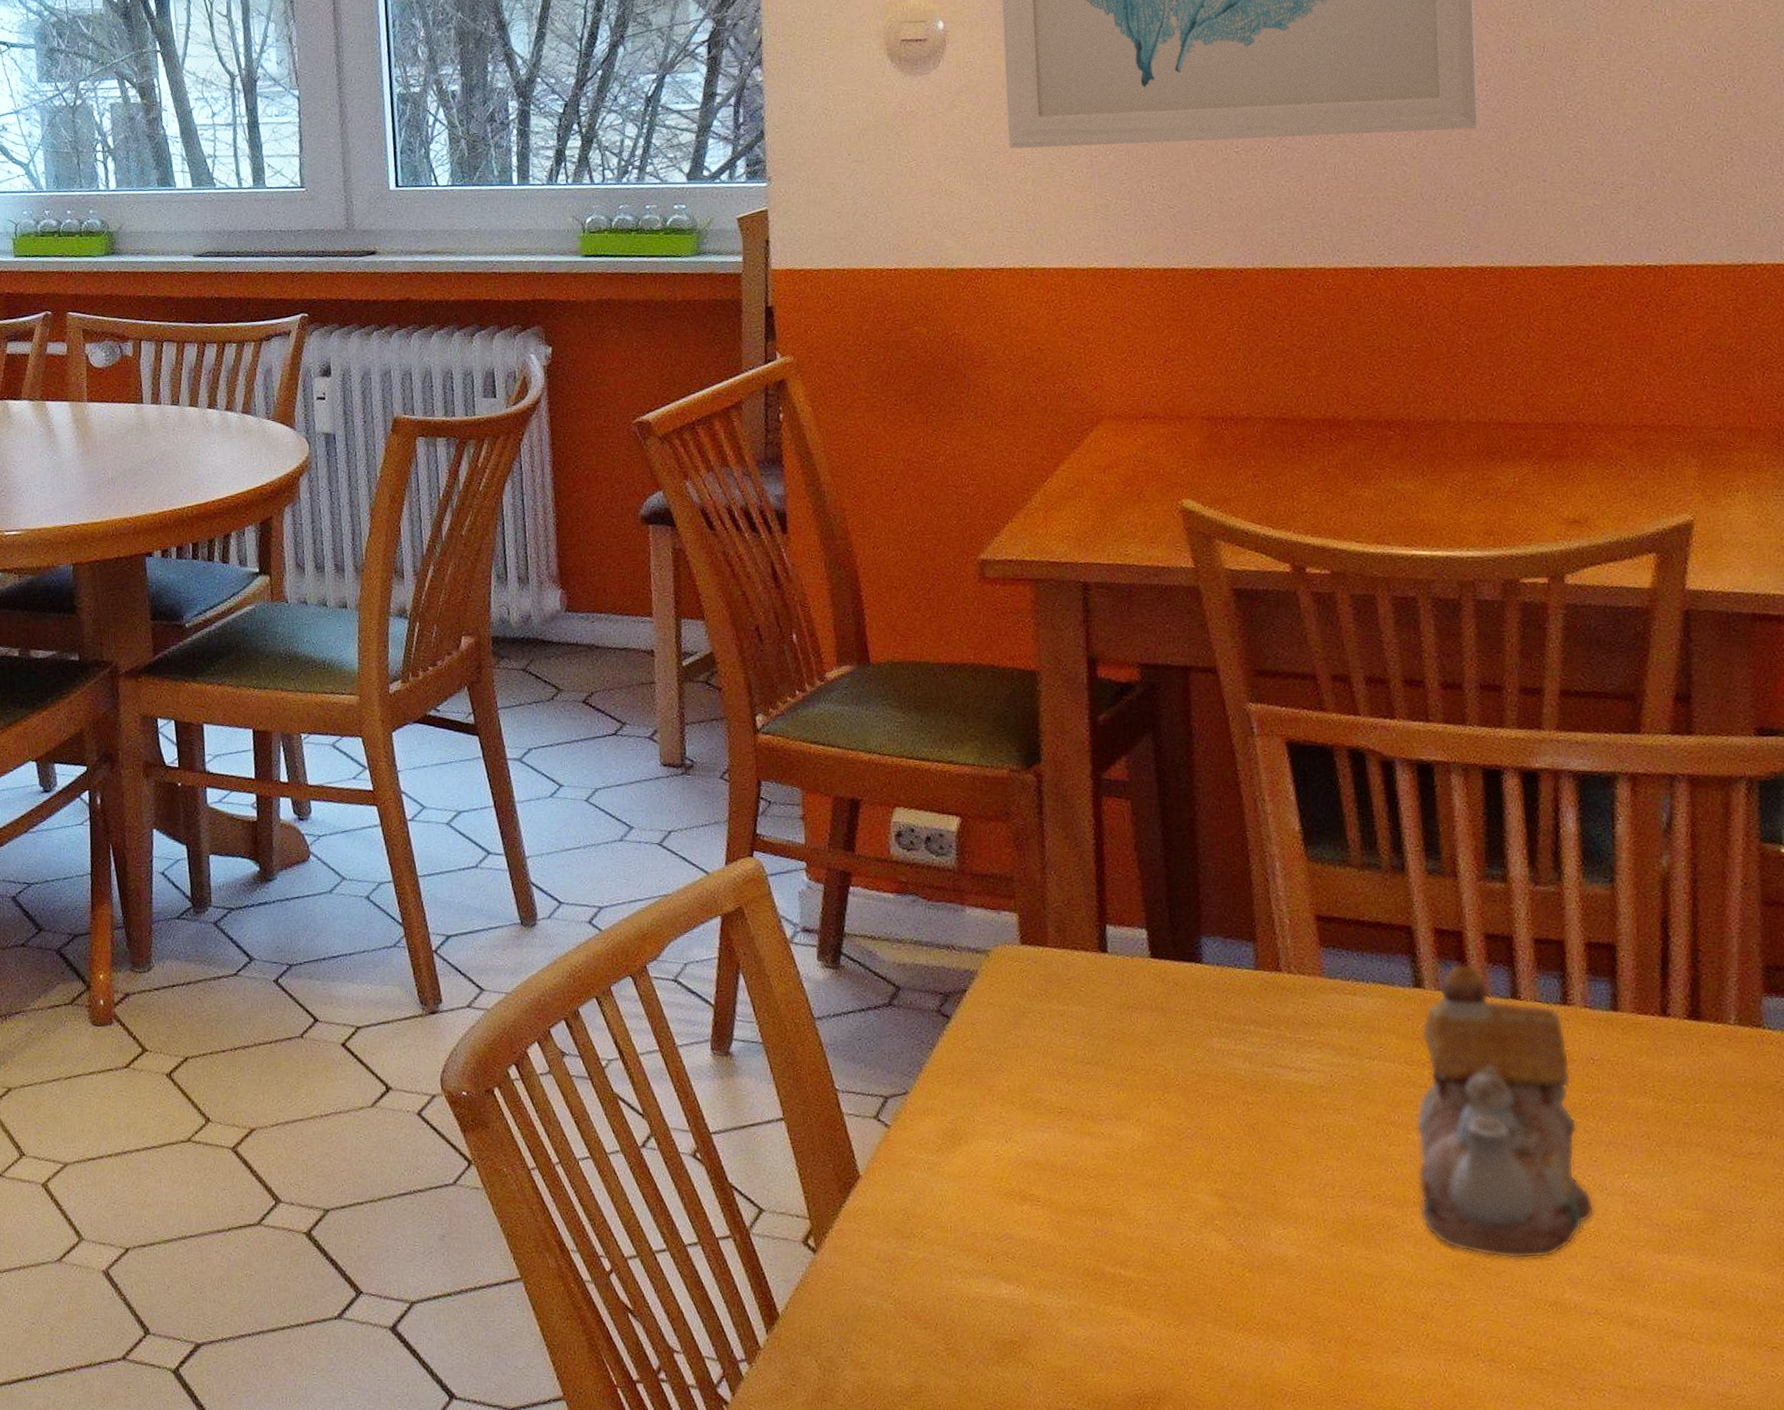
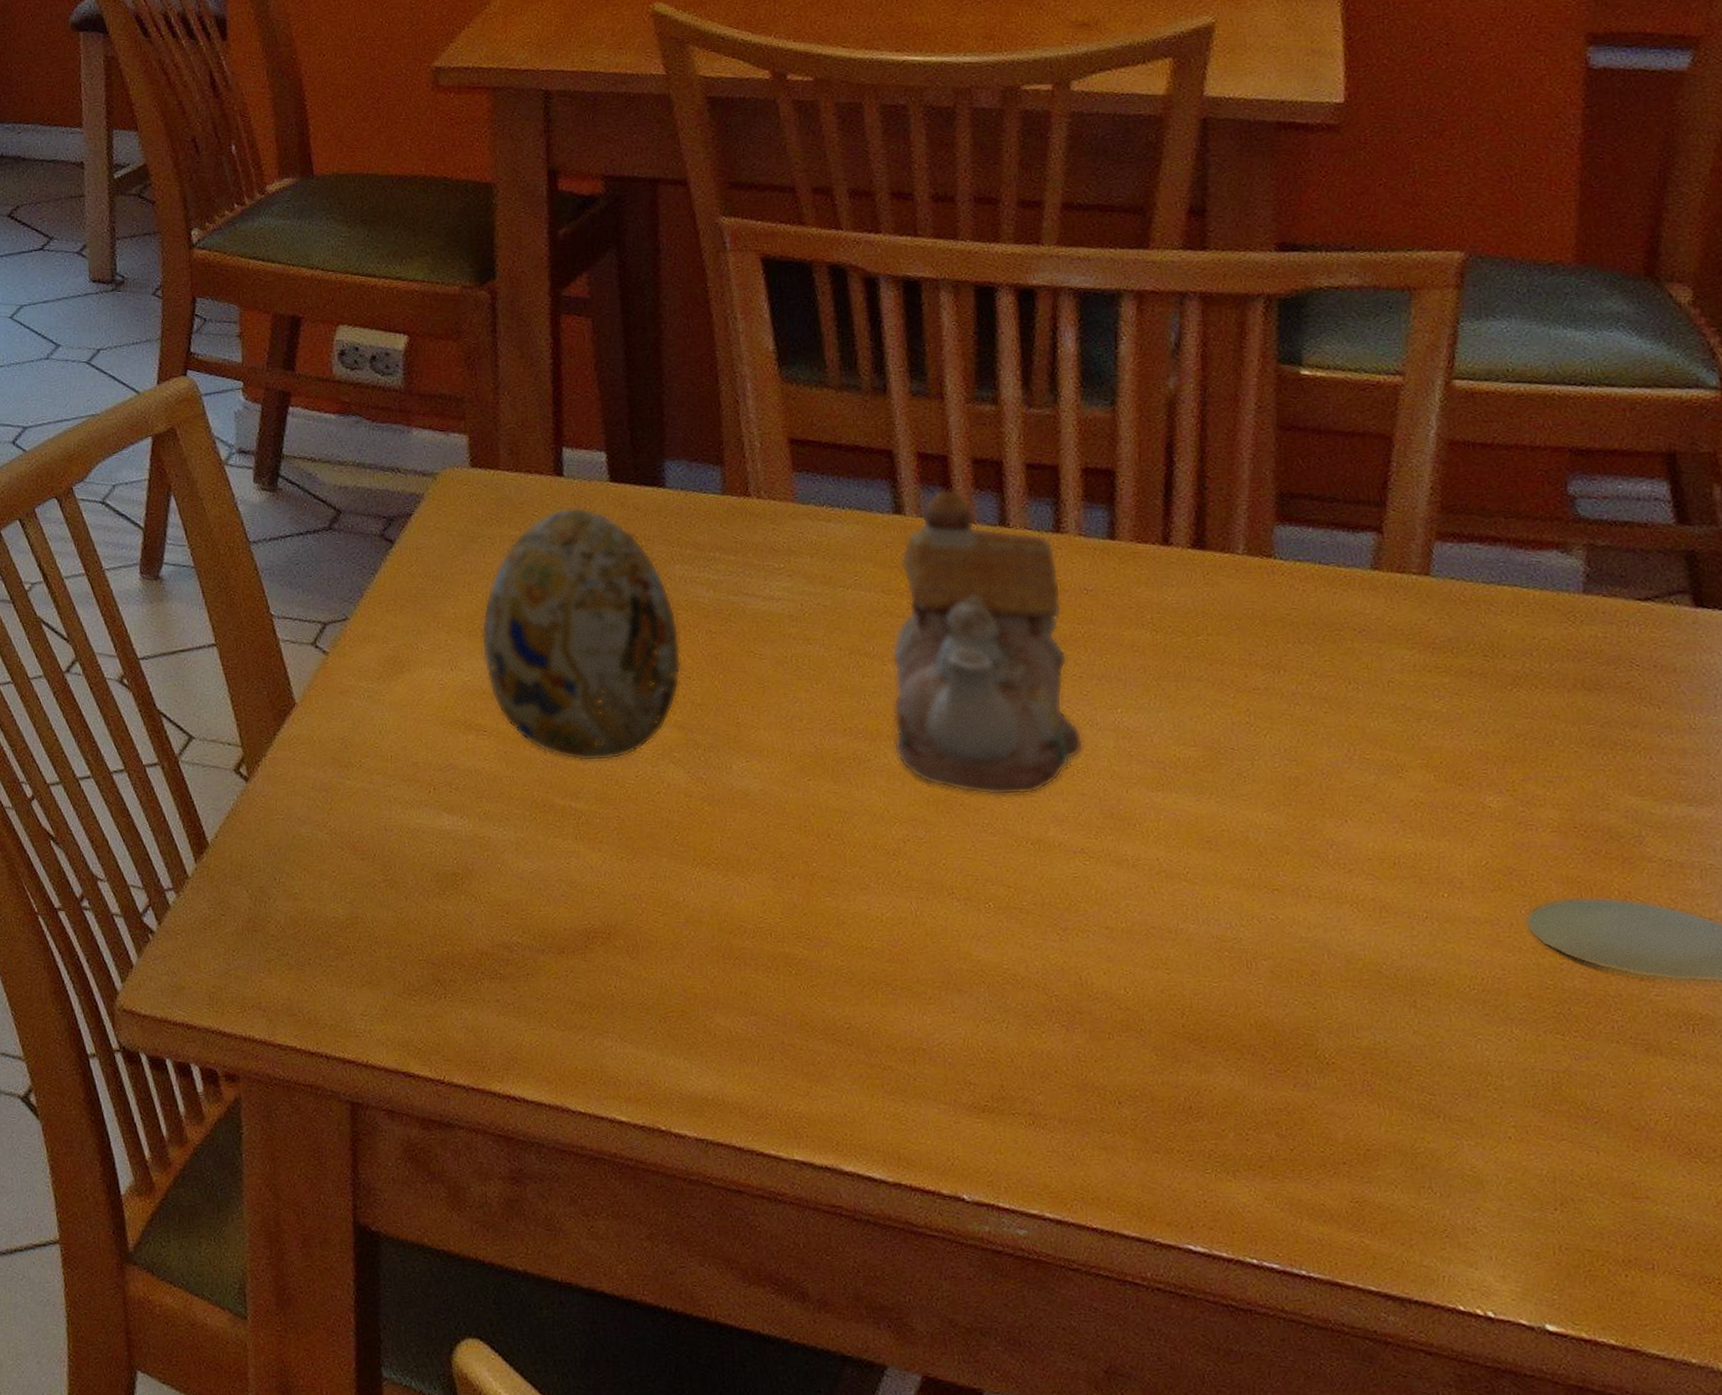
decorative egg: none [1033,983,1221,1230] -> present [481,507,682,762]

